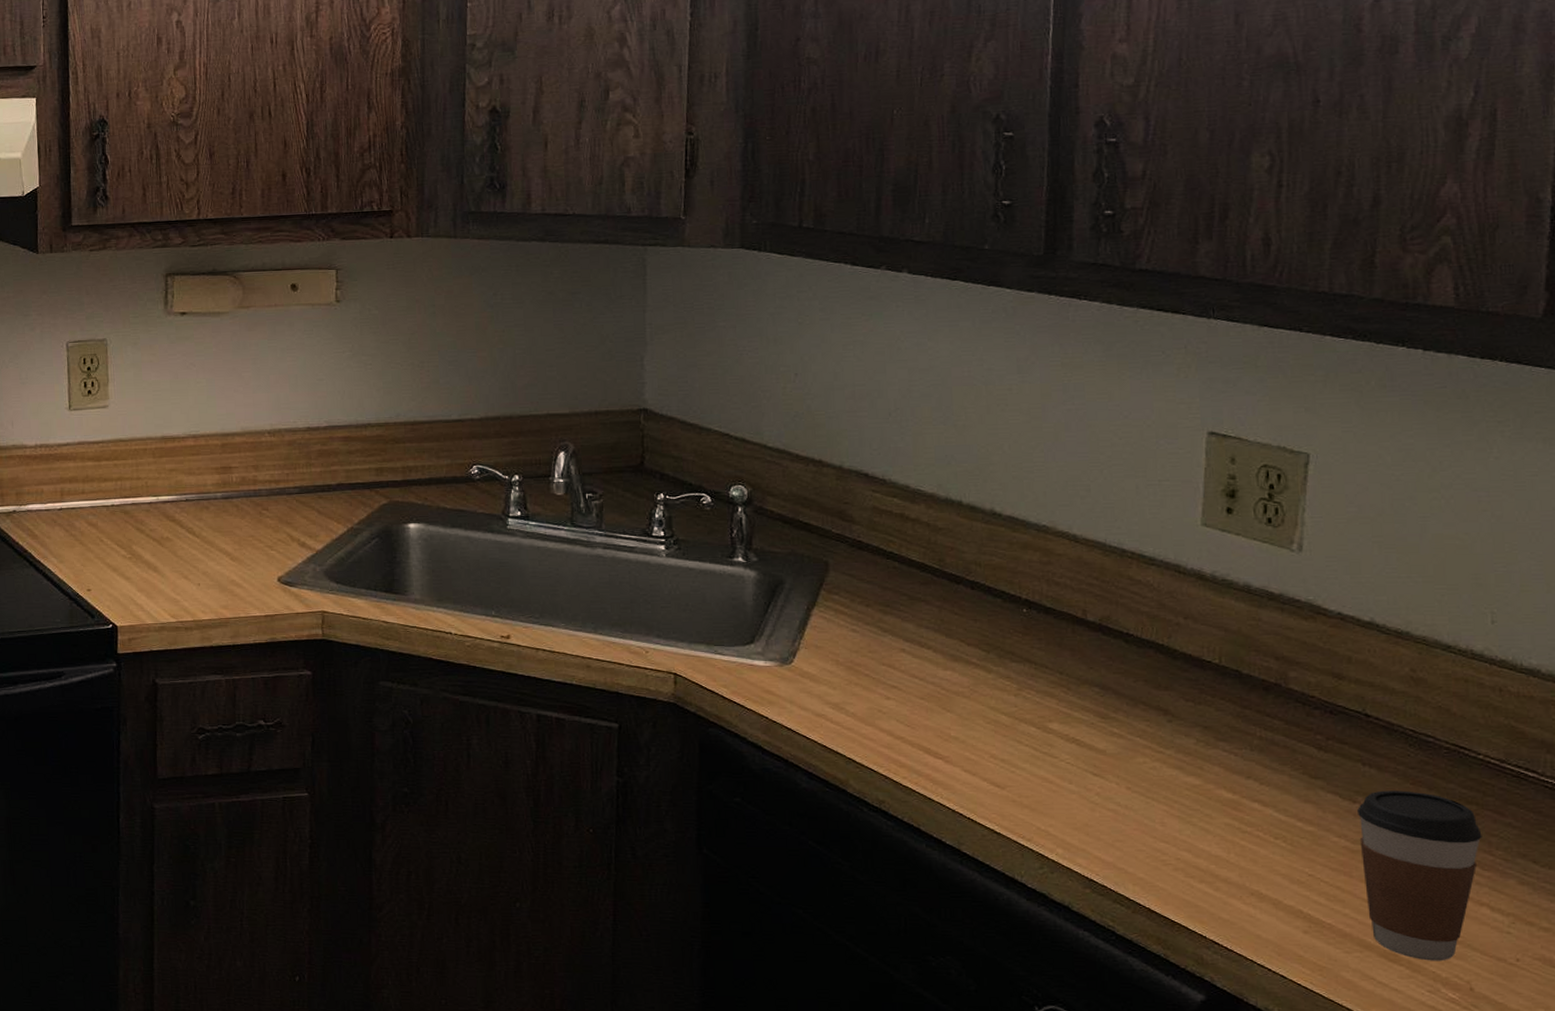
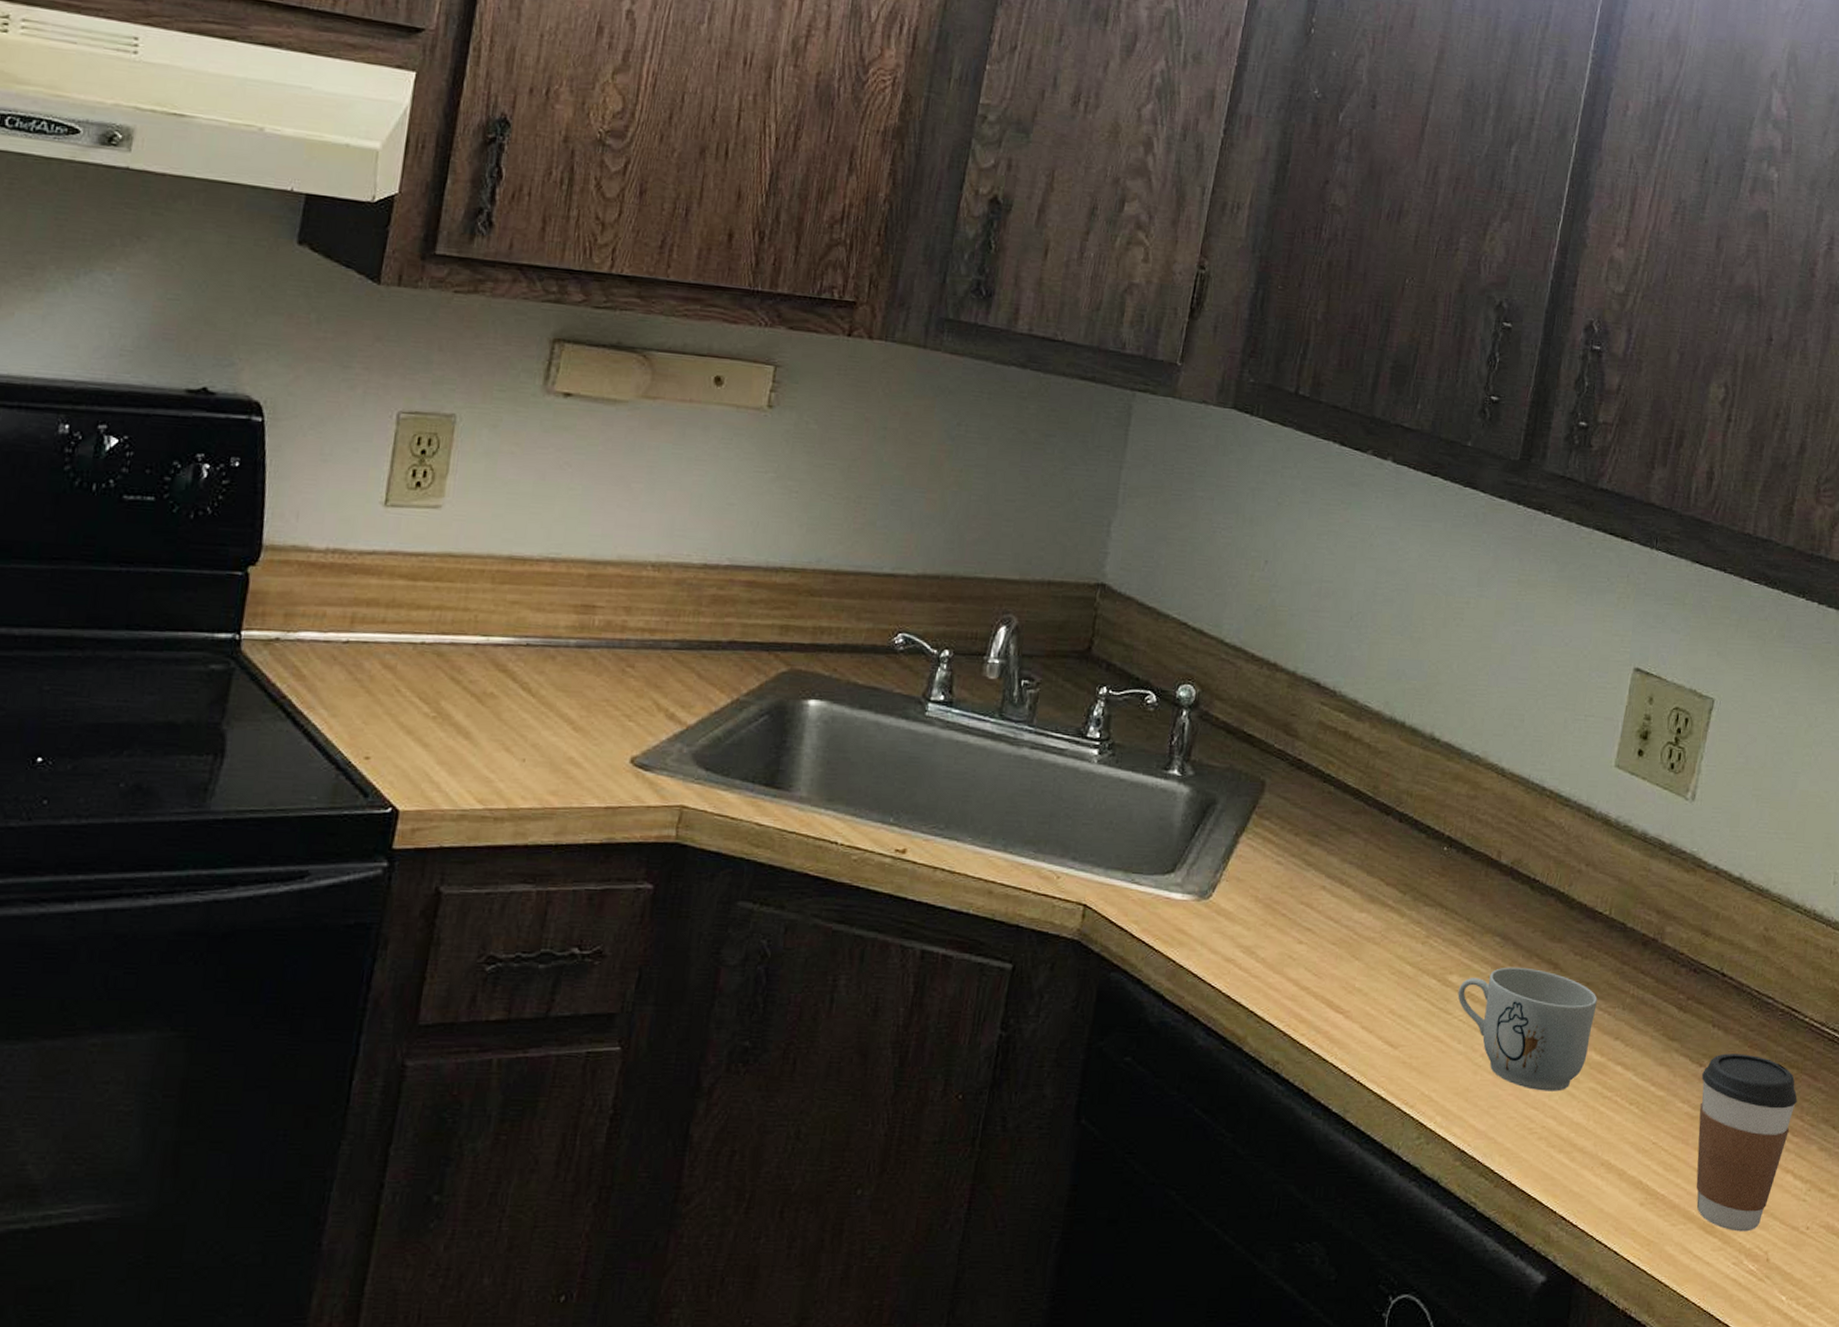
mug: none [1061,714,1220,827] -> present [1457,967,1597,1092]

